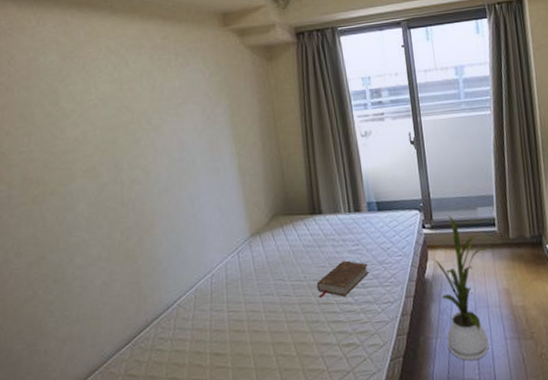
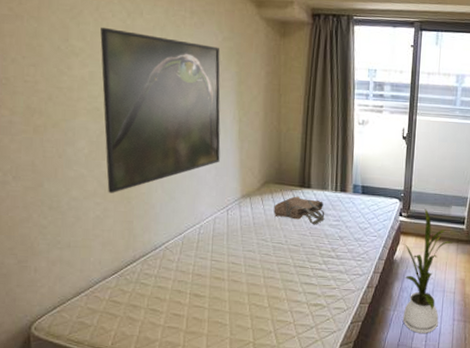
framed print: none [89,83,223,255] -> present [100,27,221,193]
tote bag: none [286,225,343,254] -> present [273,196,325,225]
book: present [316,260,369,297] -> none [295,232,345,264]

